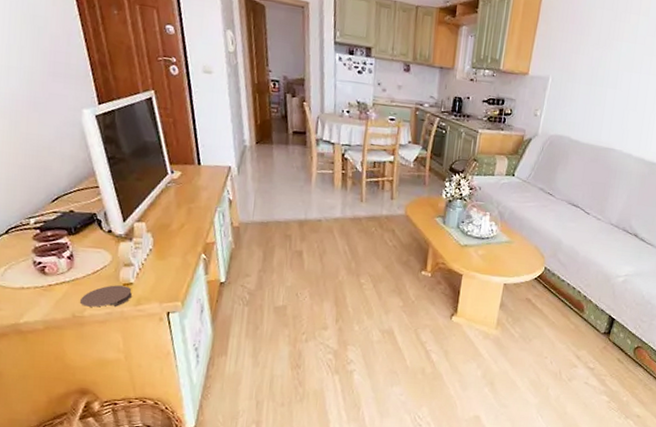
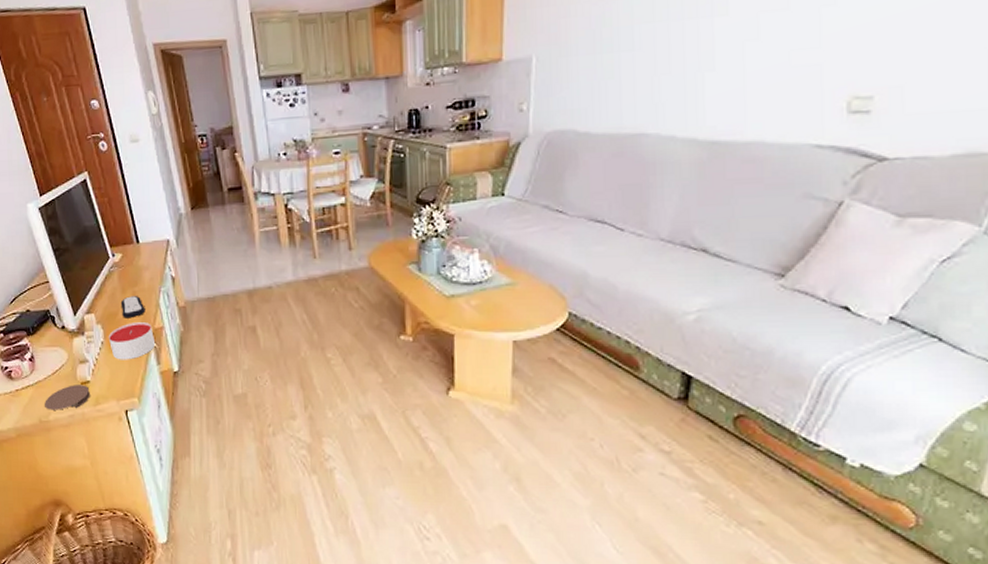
candle: none [157,234,206,268] -> present [108,321,156,360]
remote control: none [174,211,199,231] -> present [120,296,145,319]

